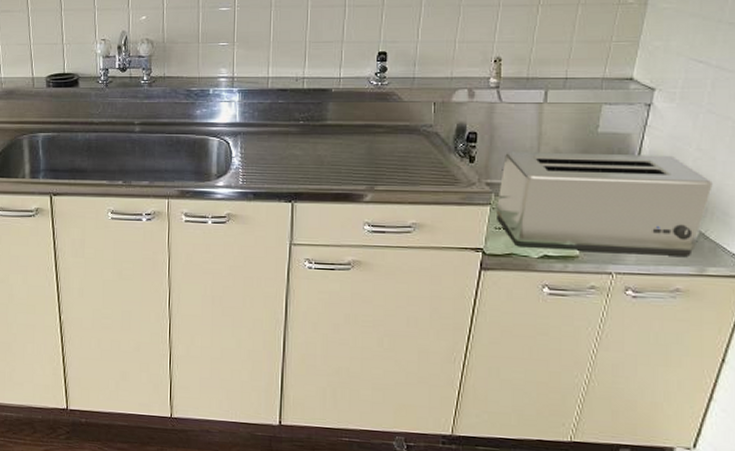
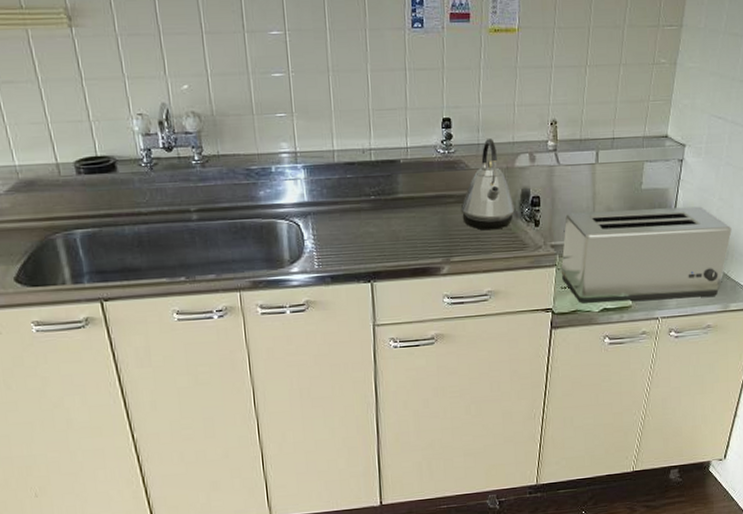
kettle: none [389,73,448,163] -> present [460,139,515,231]

